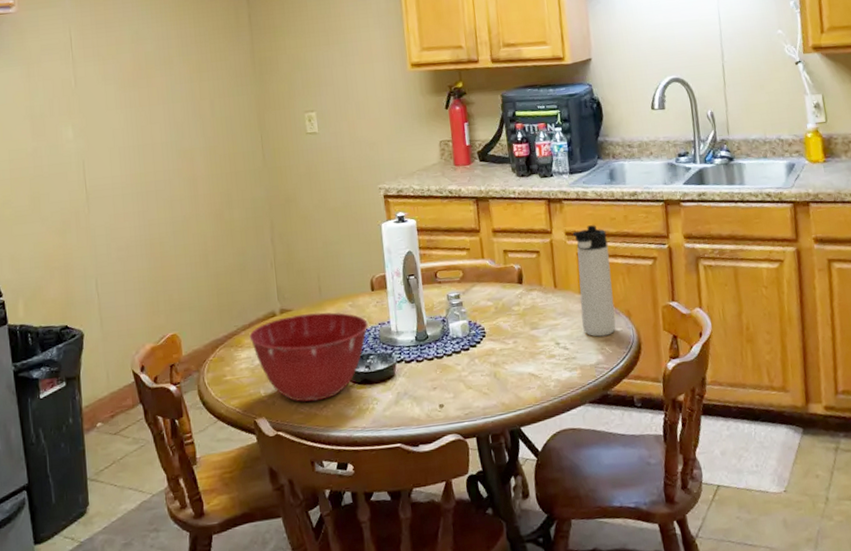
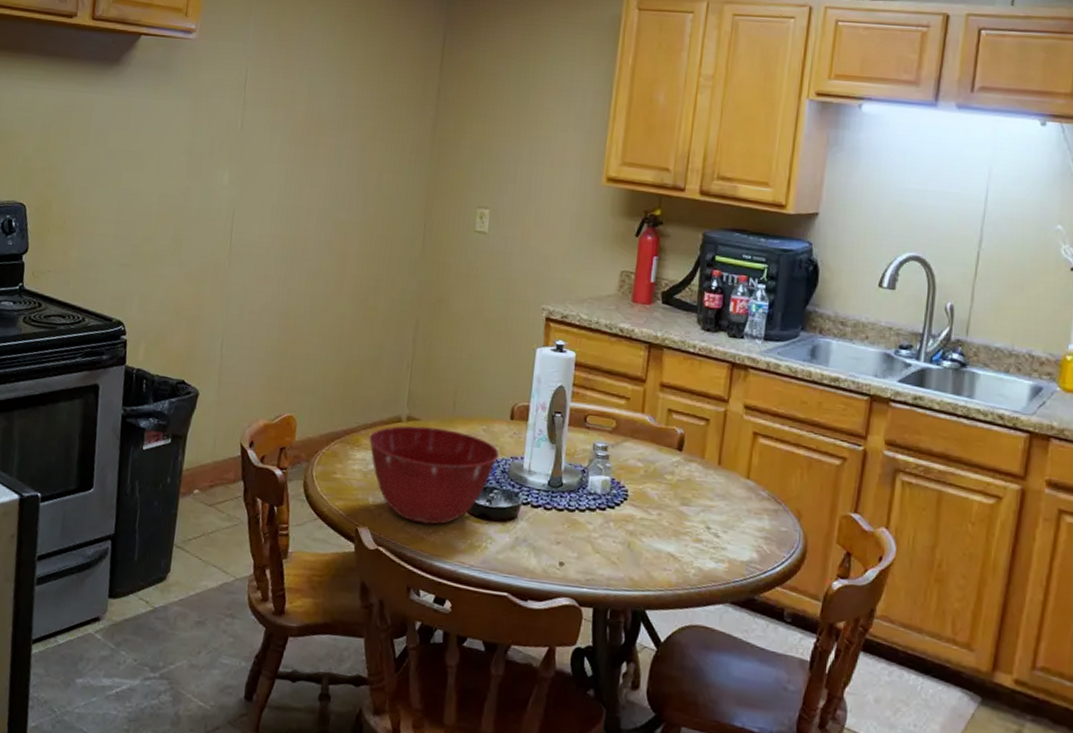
thermos bottle: present [572,225,616,337] -> none [741,403,793,534]

